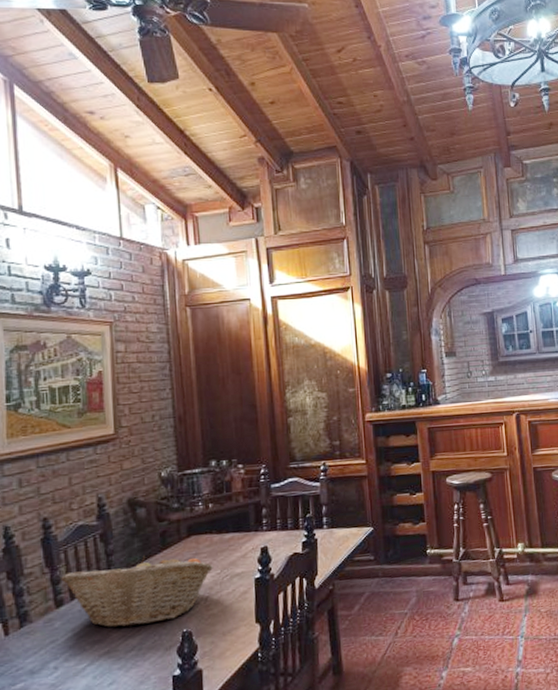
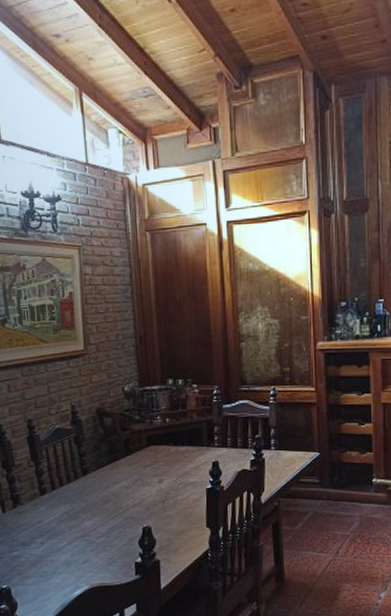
fruit basket: present [61,556,213,628] -> none [44,459,170,518]

